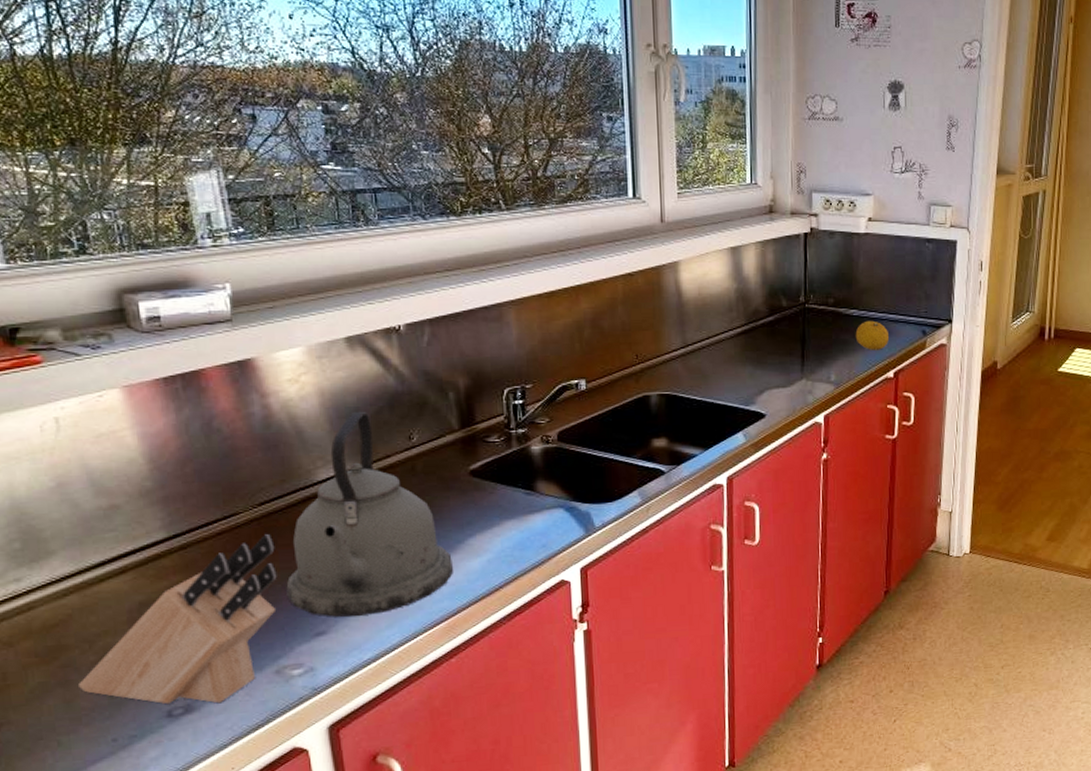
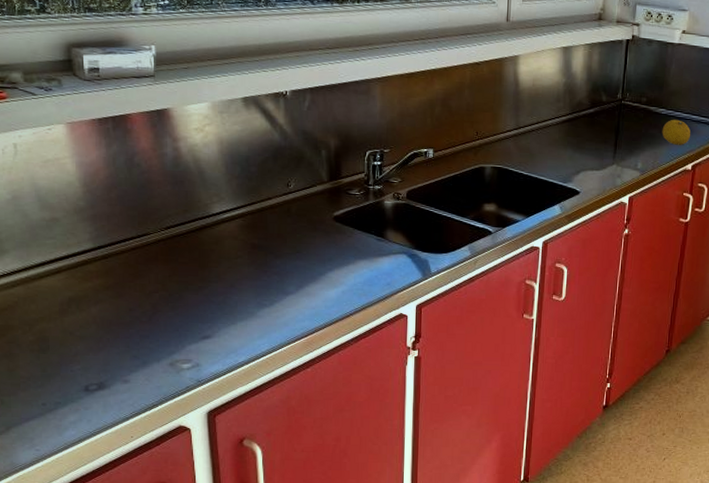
knife block: present [79,533,277,705] -> none [20,252,176,384]
kettle: present [286,411,453,617] -> none [182,159,314,327]

